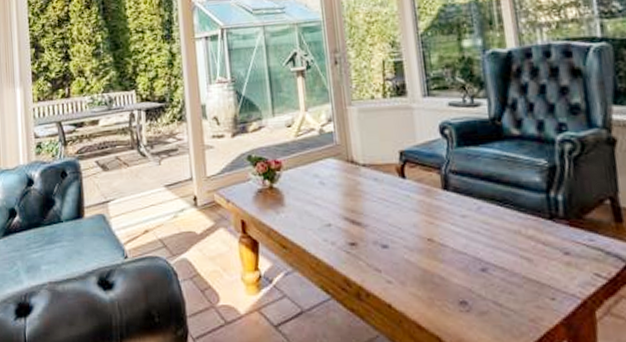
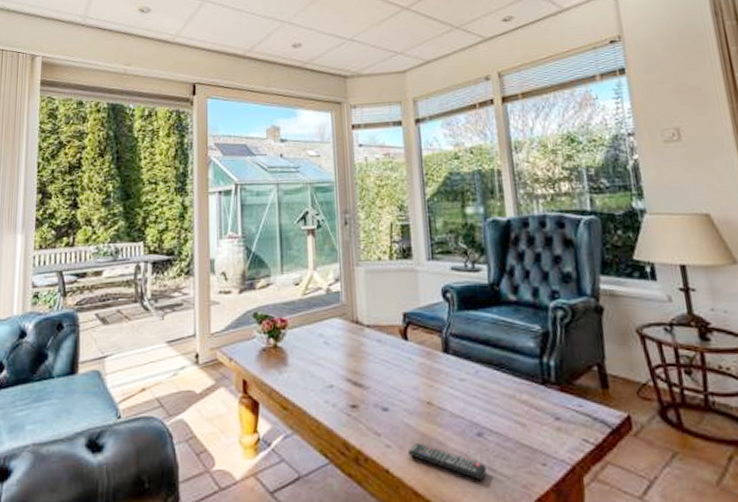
remote control: none [409,279,493,315] -> present [407,444,487,481]

